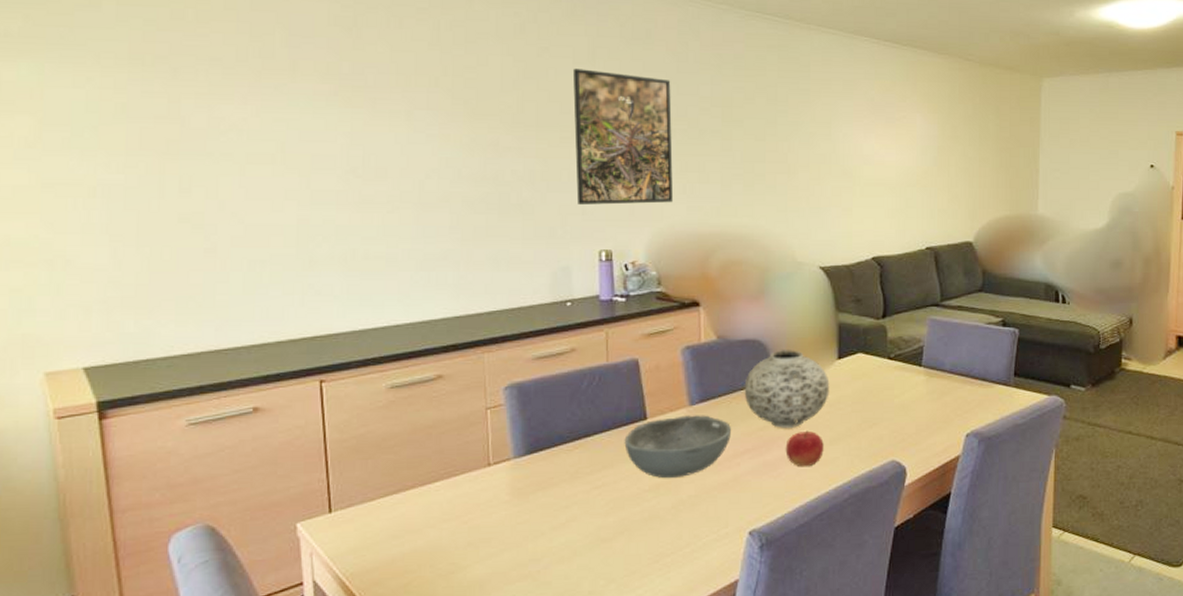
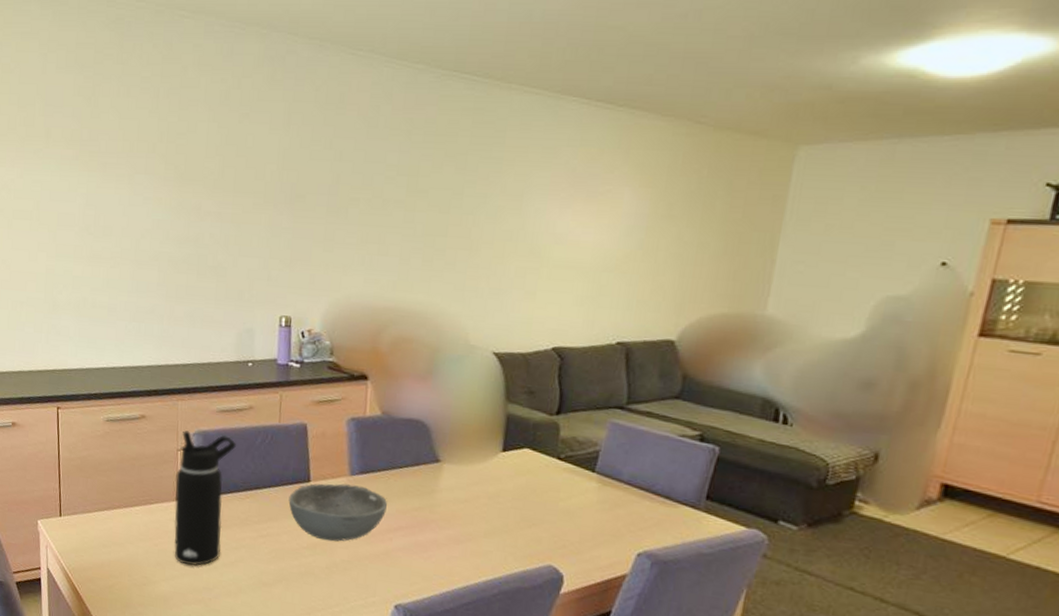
water bottle: none [486,383,558,538] -> present [174,430,236,567]
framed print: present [572,68,674,205] -> none [264,135,360,274]
vase: present [744,350,830,428] -> none [402,434,491,514]
fruit: present [785,430,824,466] -> none [438,518,478,555]

